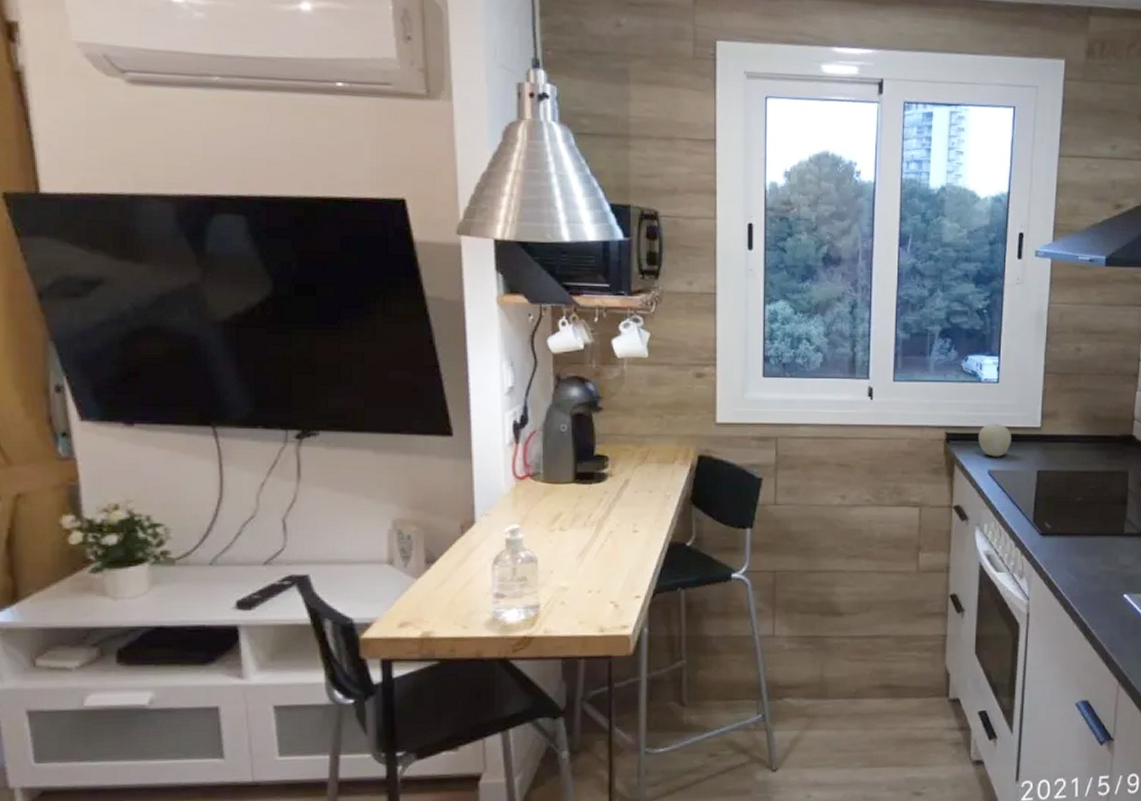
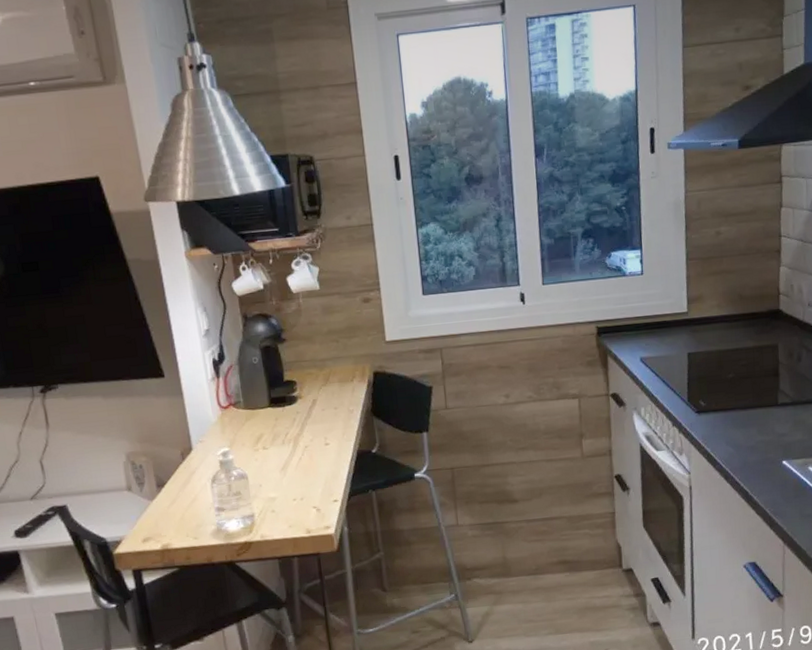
fruit: present [978,423,1011,457] -> none [628,312,660,345]

